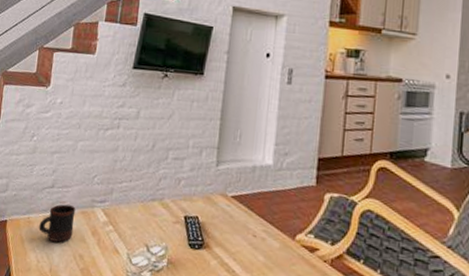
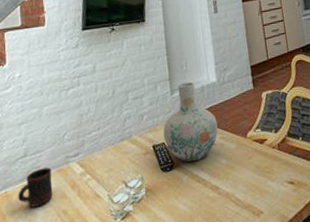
vase: none [198,155,264,249] -> present [163,82,218,163]

